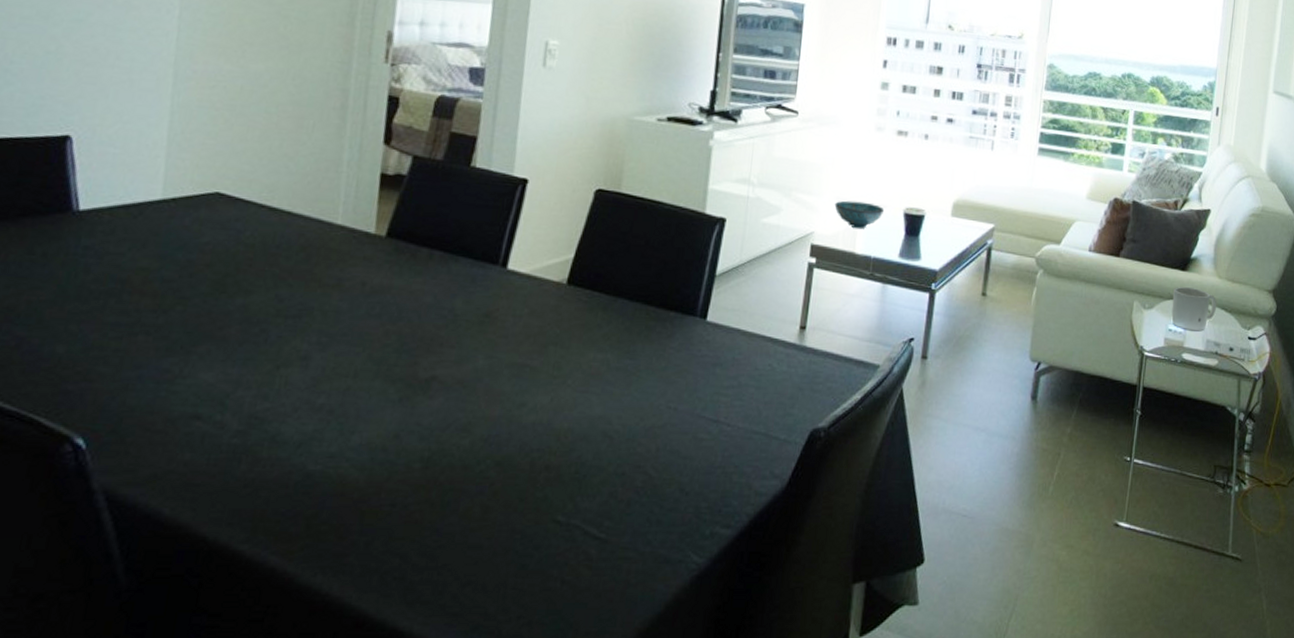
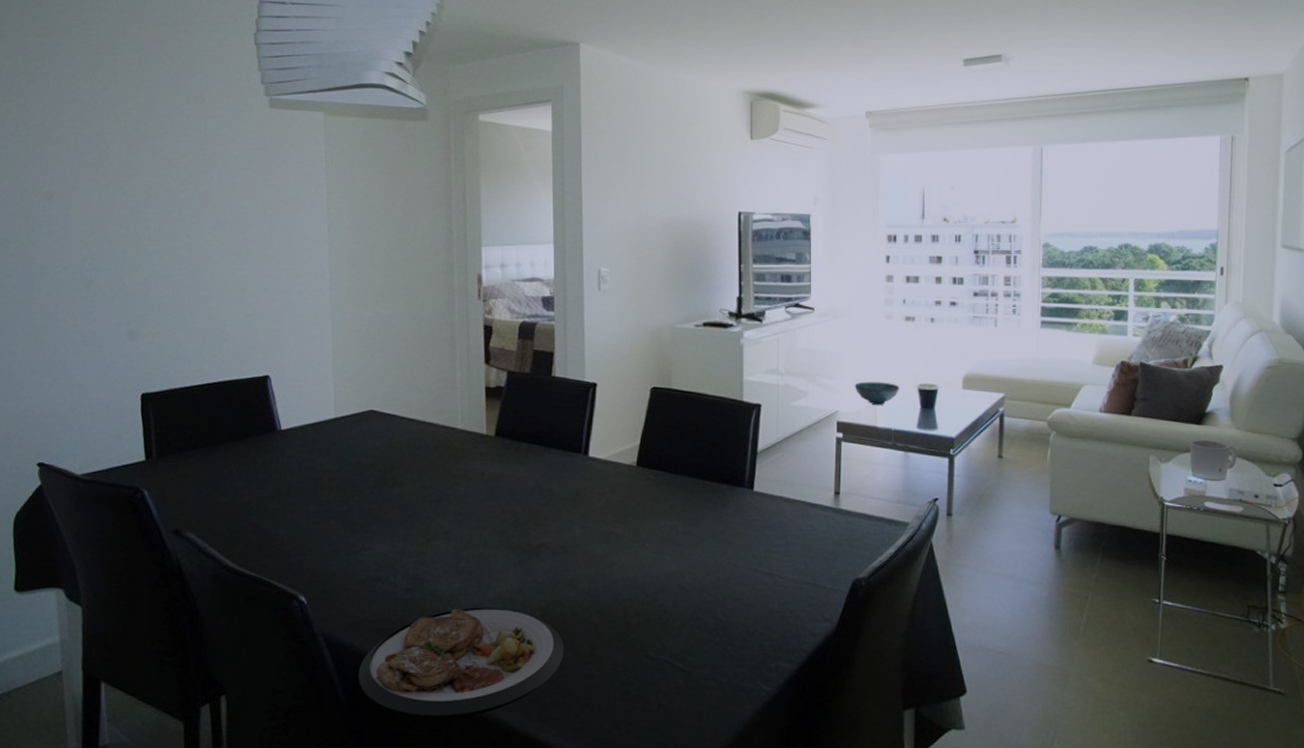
plate: none [149,456,448,605] -> present [358,607,565,719]

